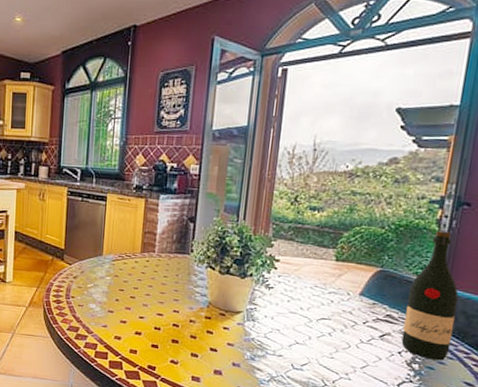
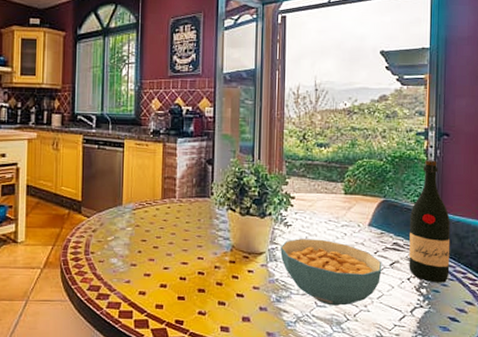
cereal bowl: none [259,301,371,371] -> present [280,239,382,306]

